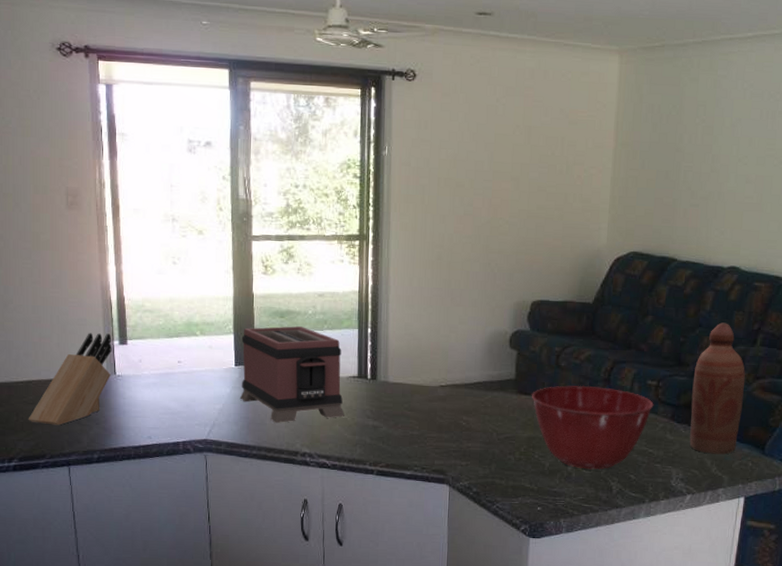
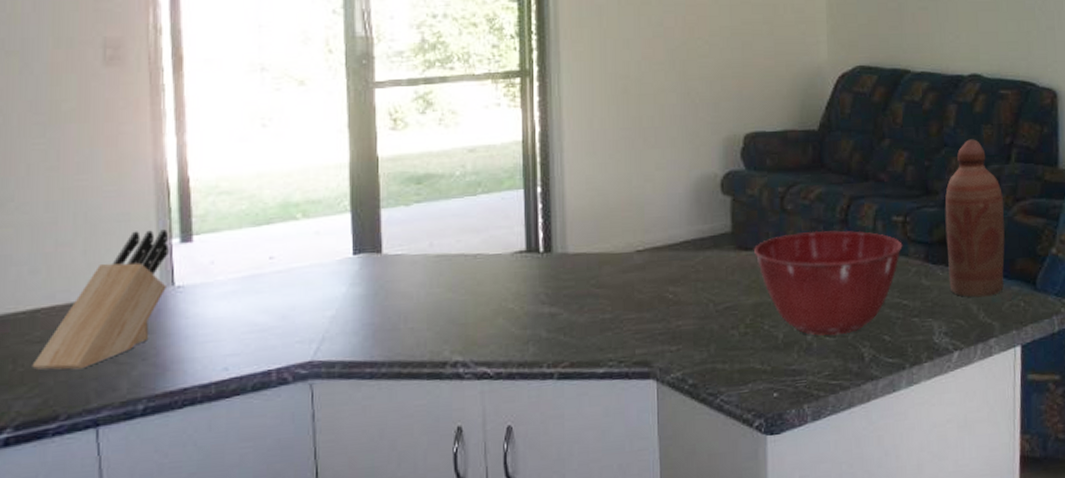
toaster: present [240,326,344,424] -> none [362,193,510,327]

